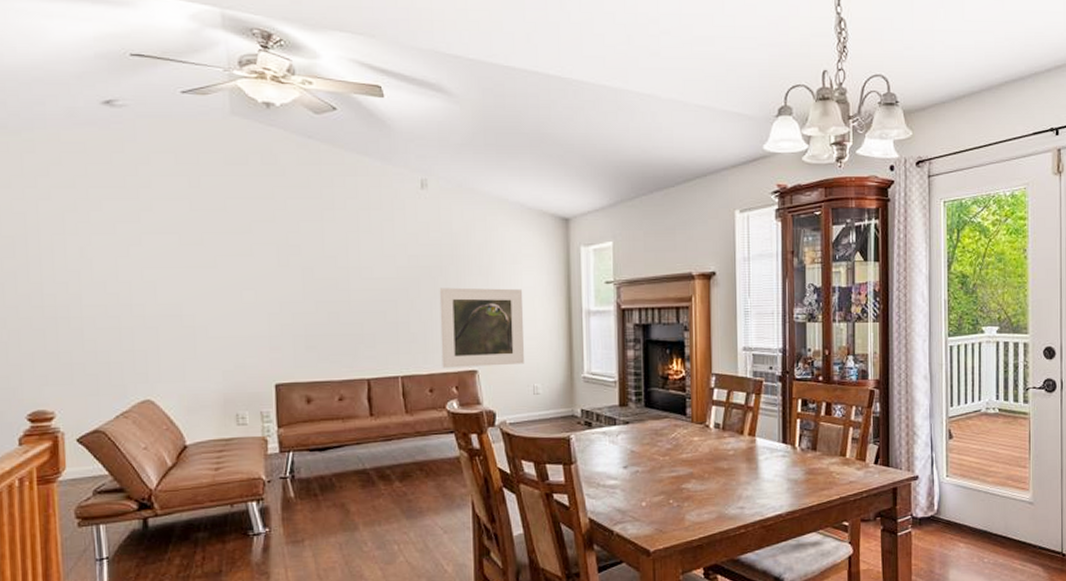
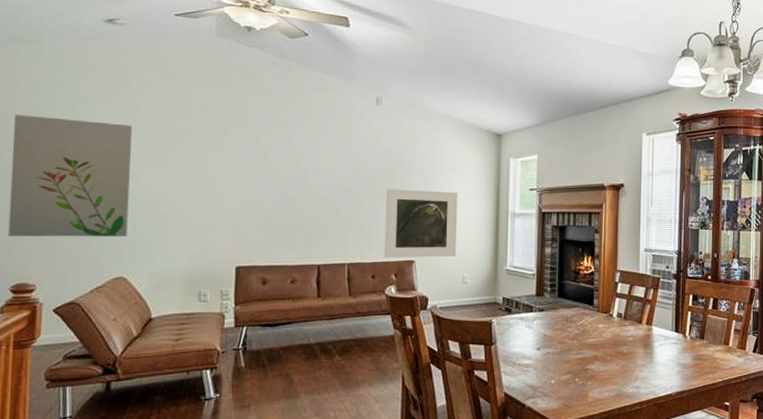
wall art: none [11,218,150,358] -> present [8,115,132,237]

